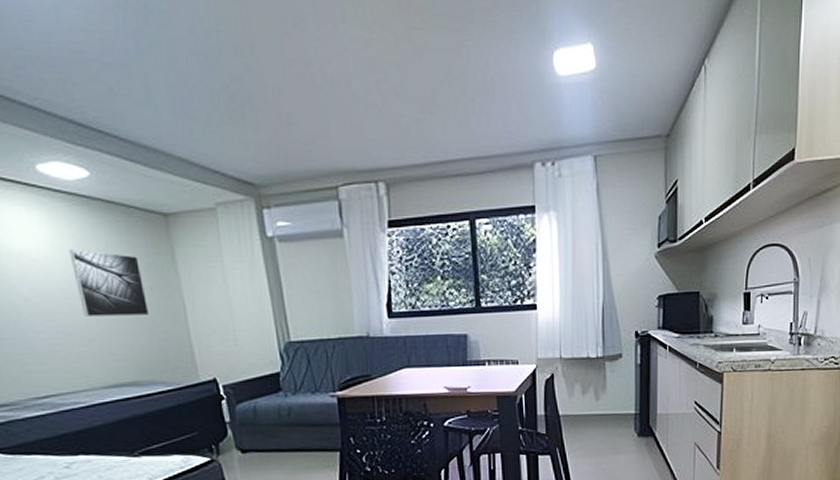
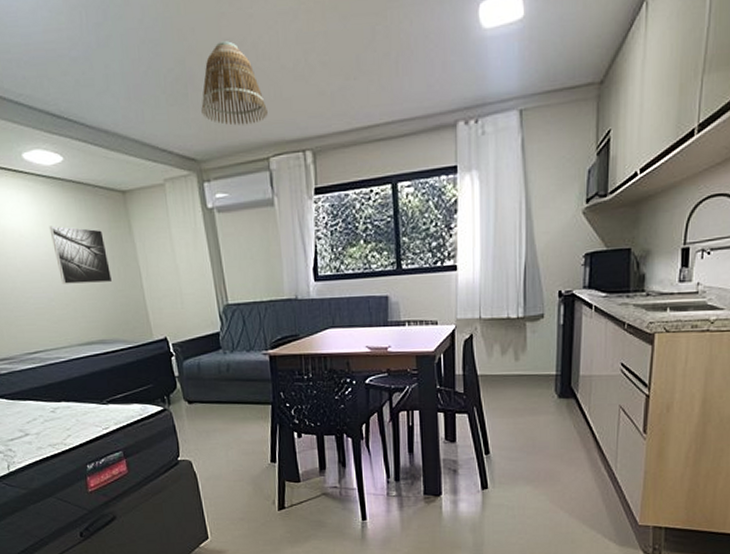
lamp shade: none [260,62,337,151] -> present [201,41,268,126]

